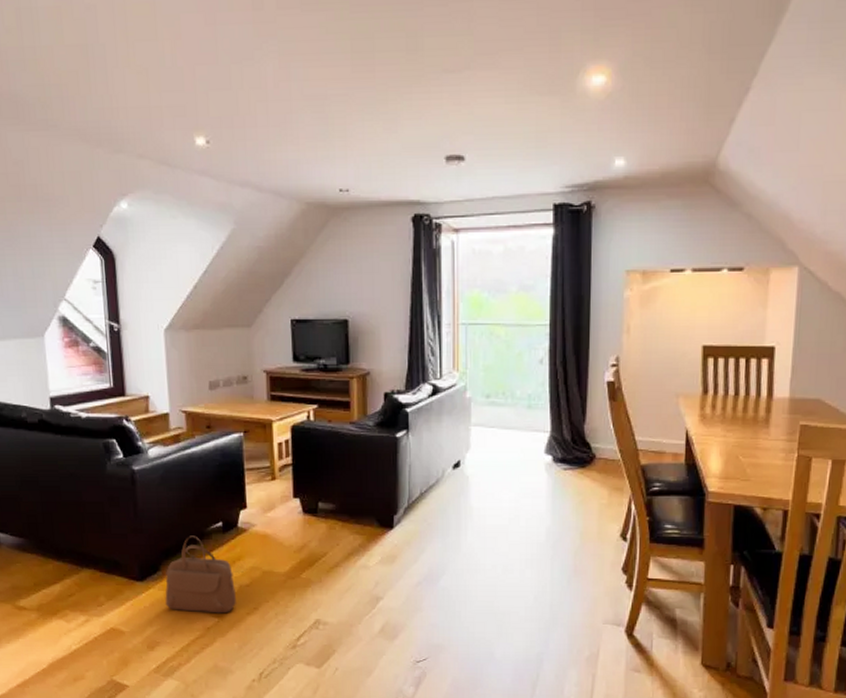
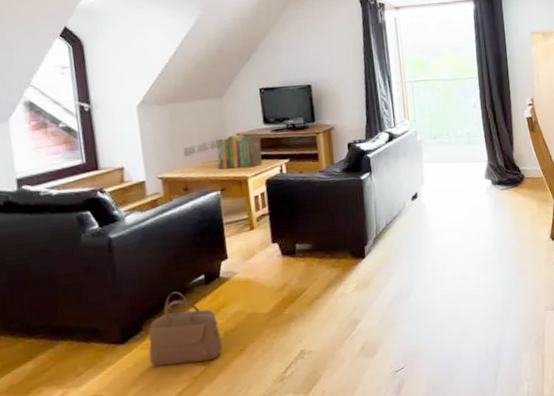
books: none [242,372,290,412] -> present [217,135,263,170]

